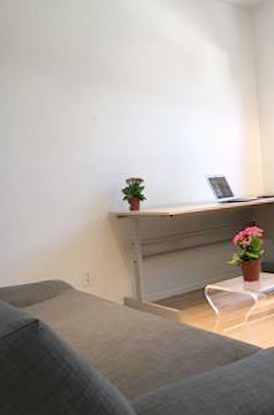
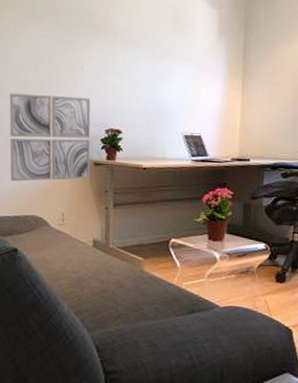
wall art: none [16,148,114,246] -> present [9,93,91,182]

